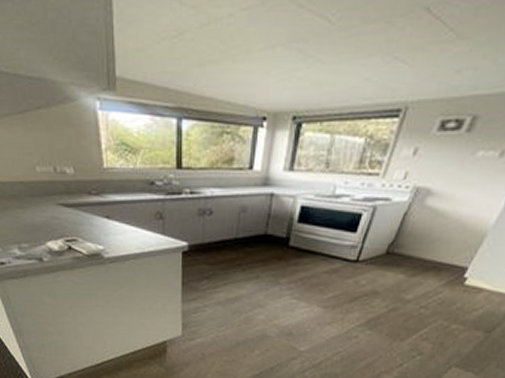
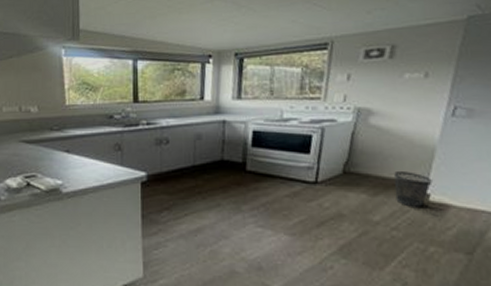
wastebasket: none [432,255,474,290] -> present [394,171,433,209]

